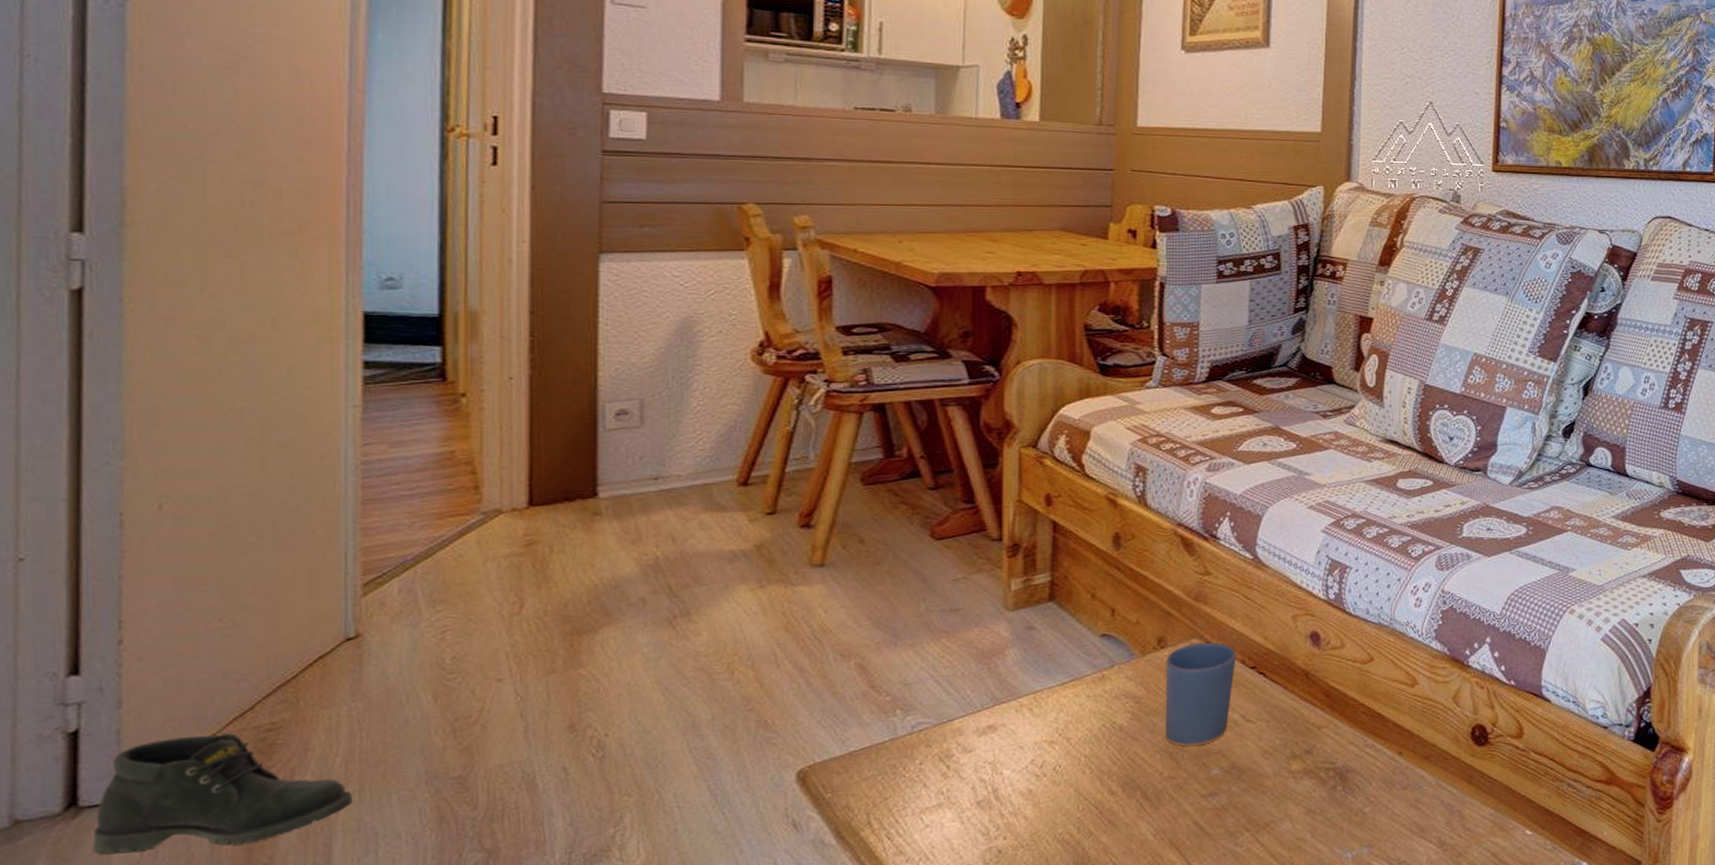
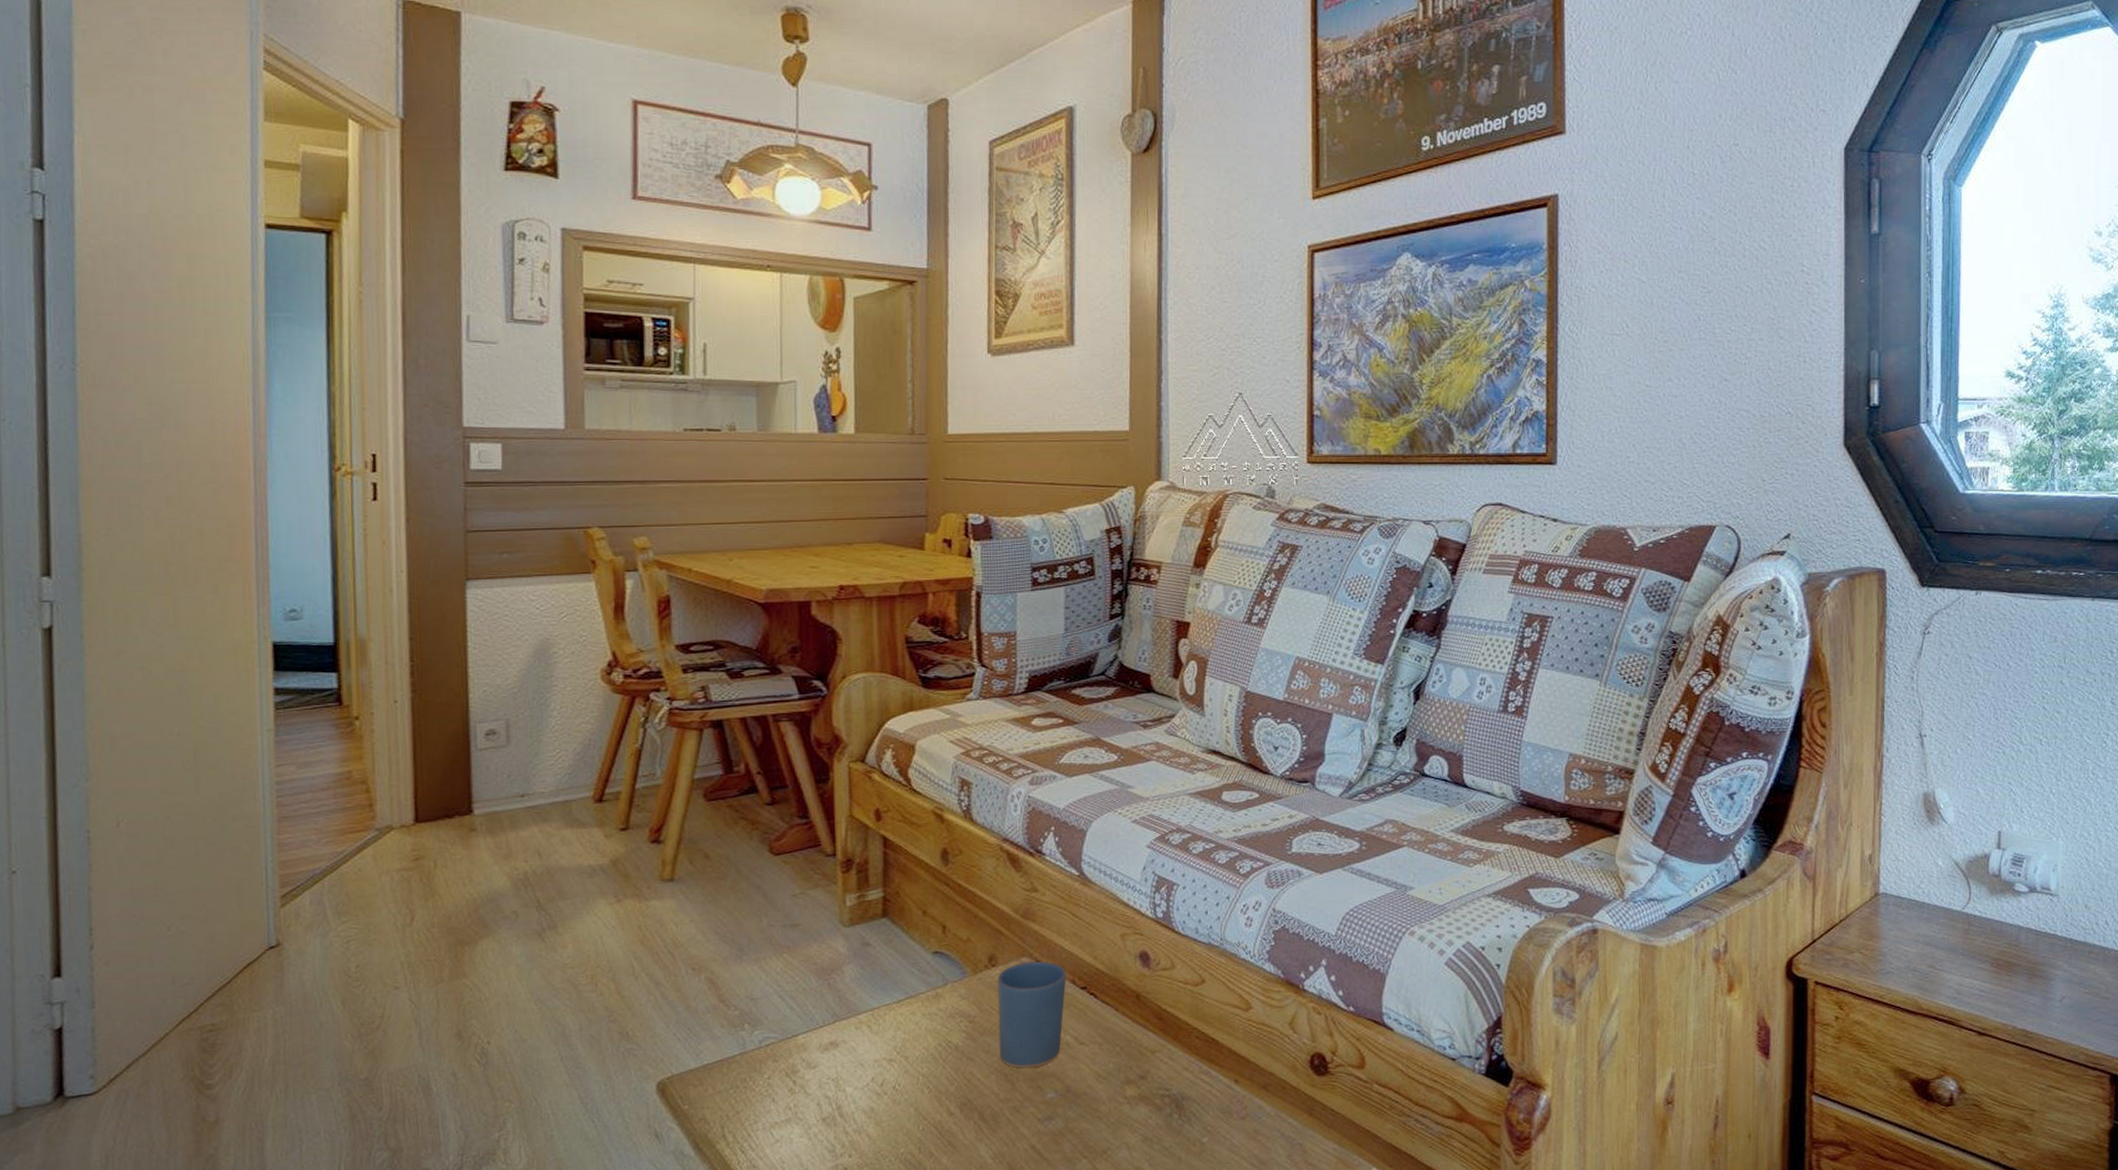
boot: present [92,733,354,855] -> none [76,1033,281,1141]

